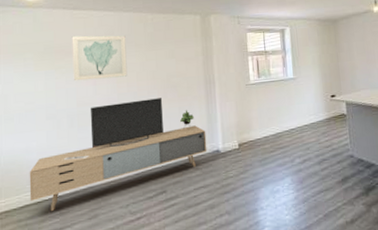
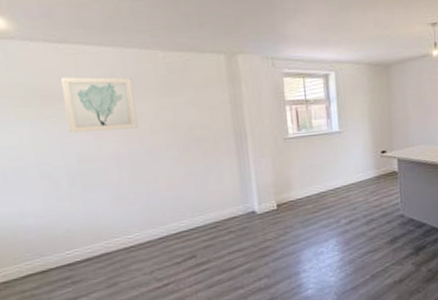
media console: present [29,98,207,211] -> none [26,153,241,280]

